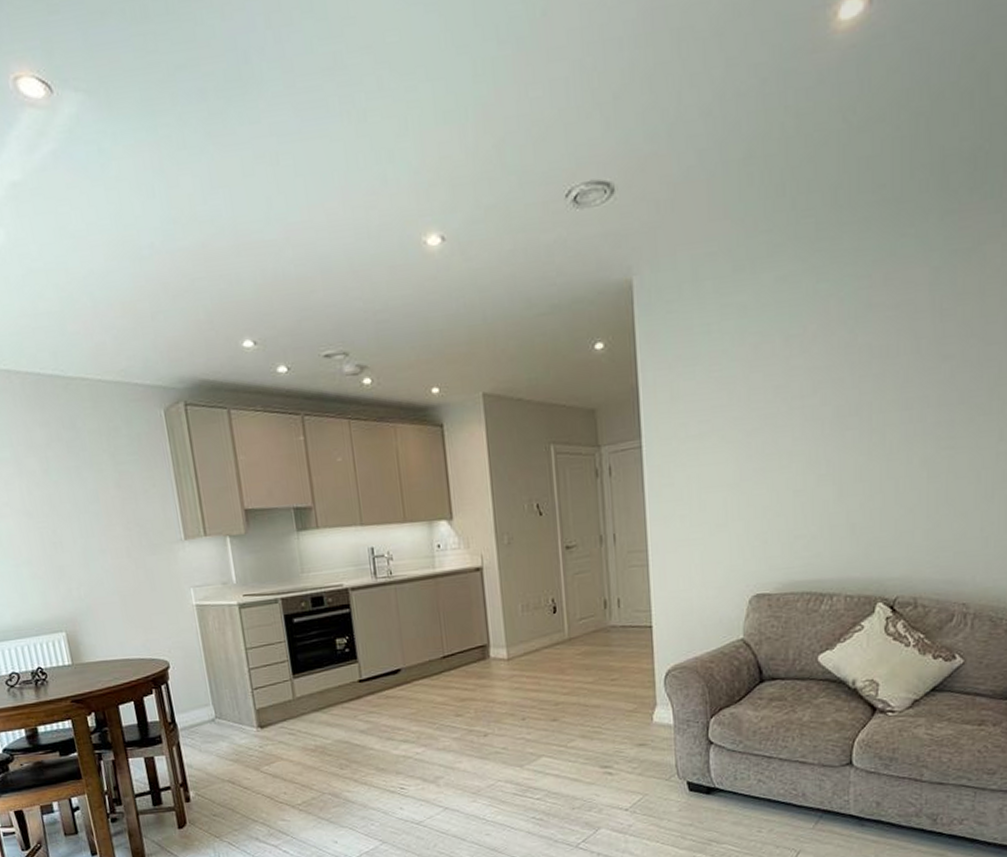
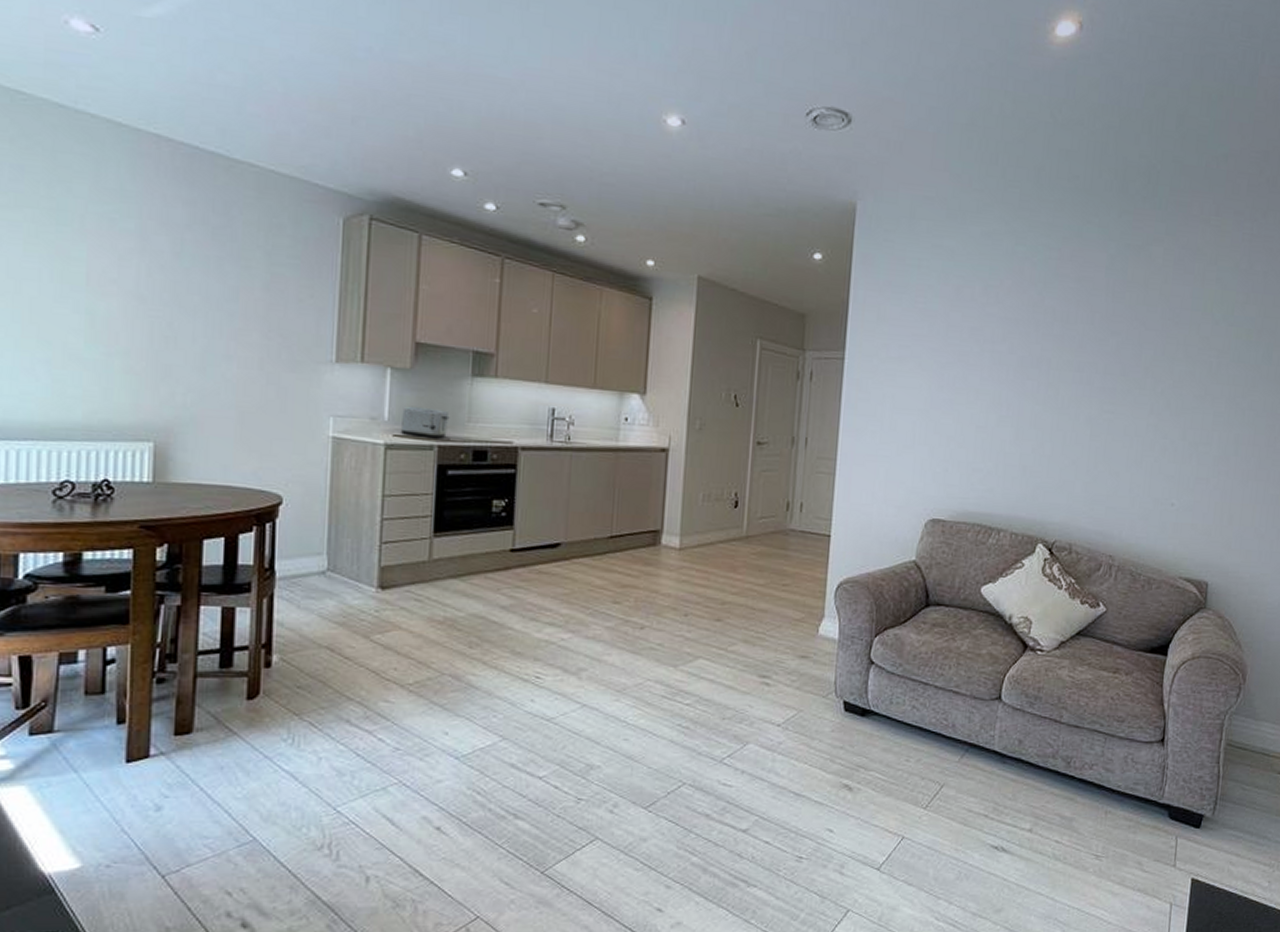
toaster: none [246,566,287,593] -> present [400,406,450,439]

